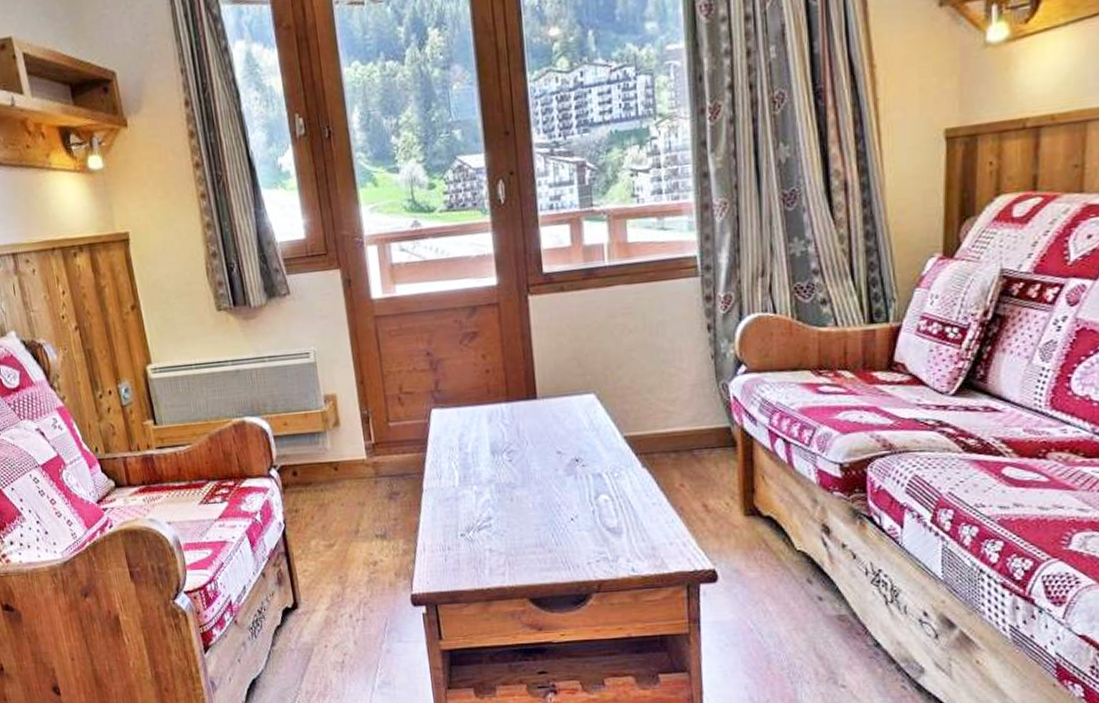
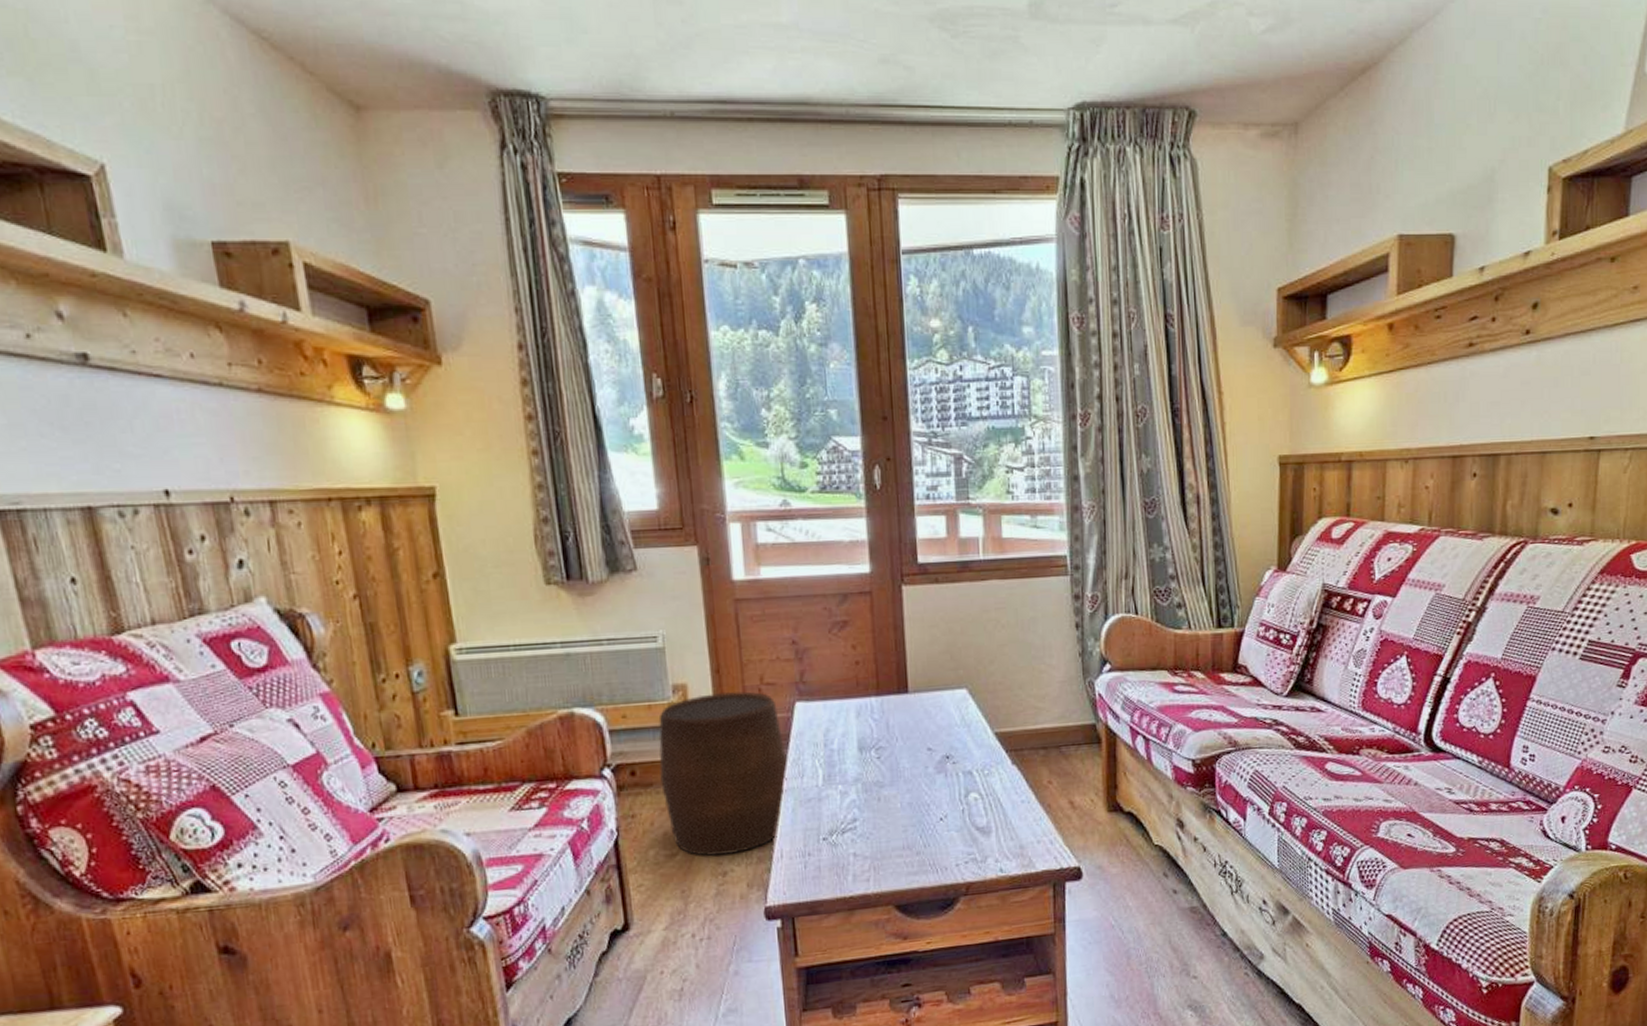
stool: none [313,400,427,548] -> present [658,691,788,856]

